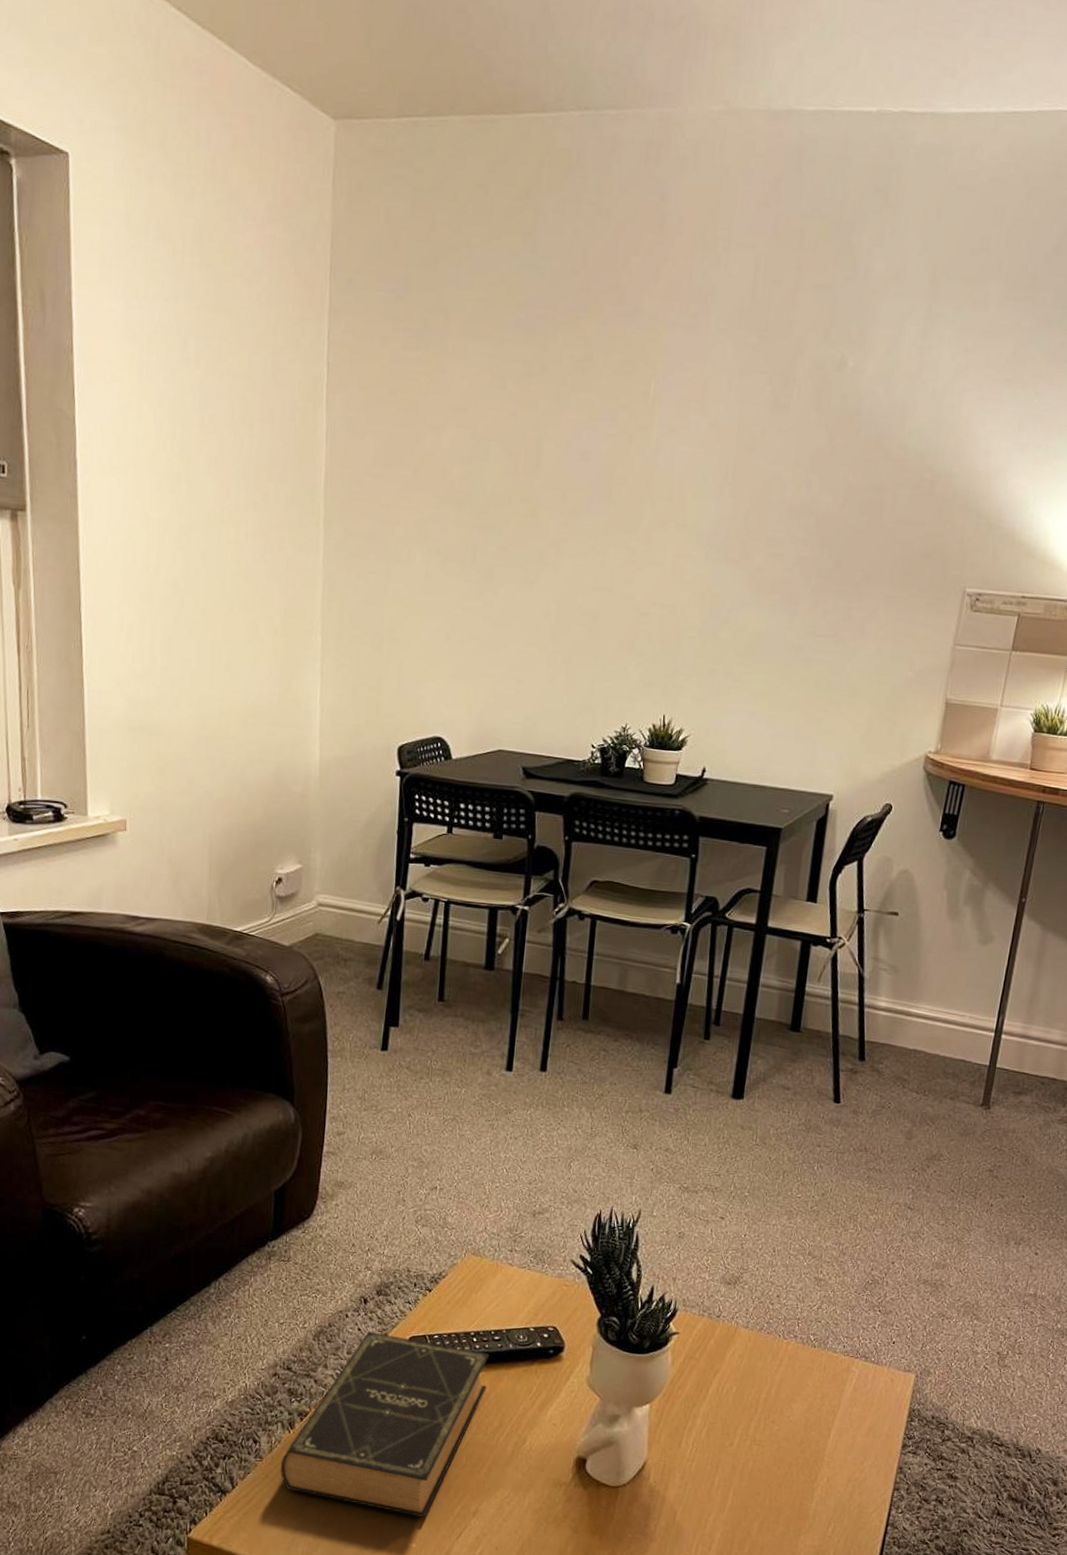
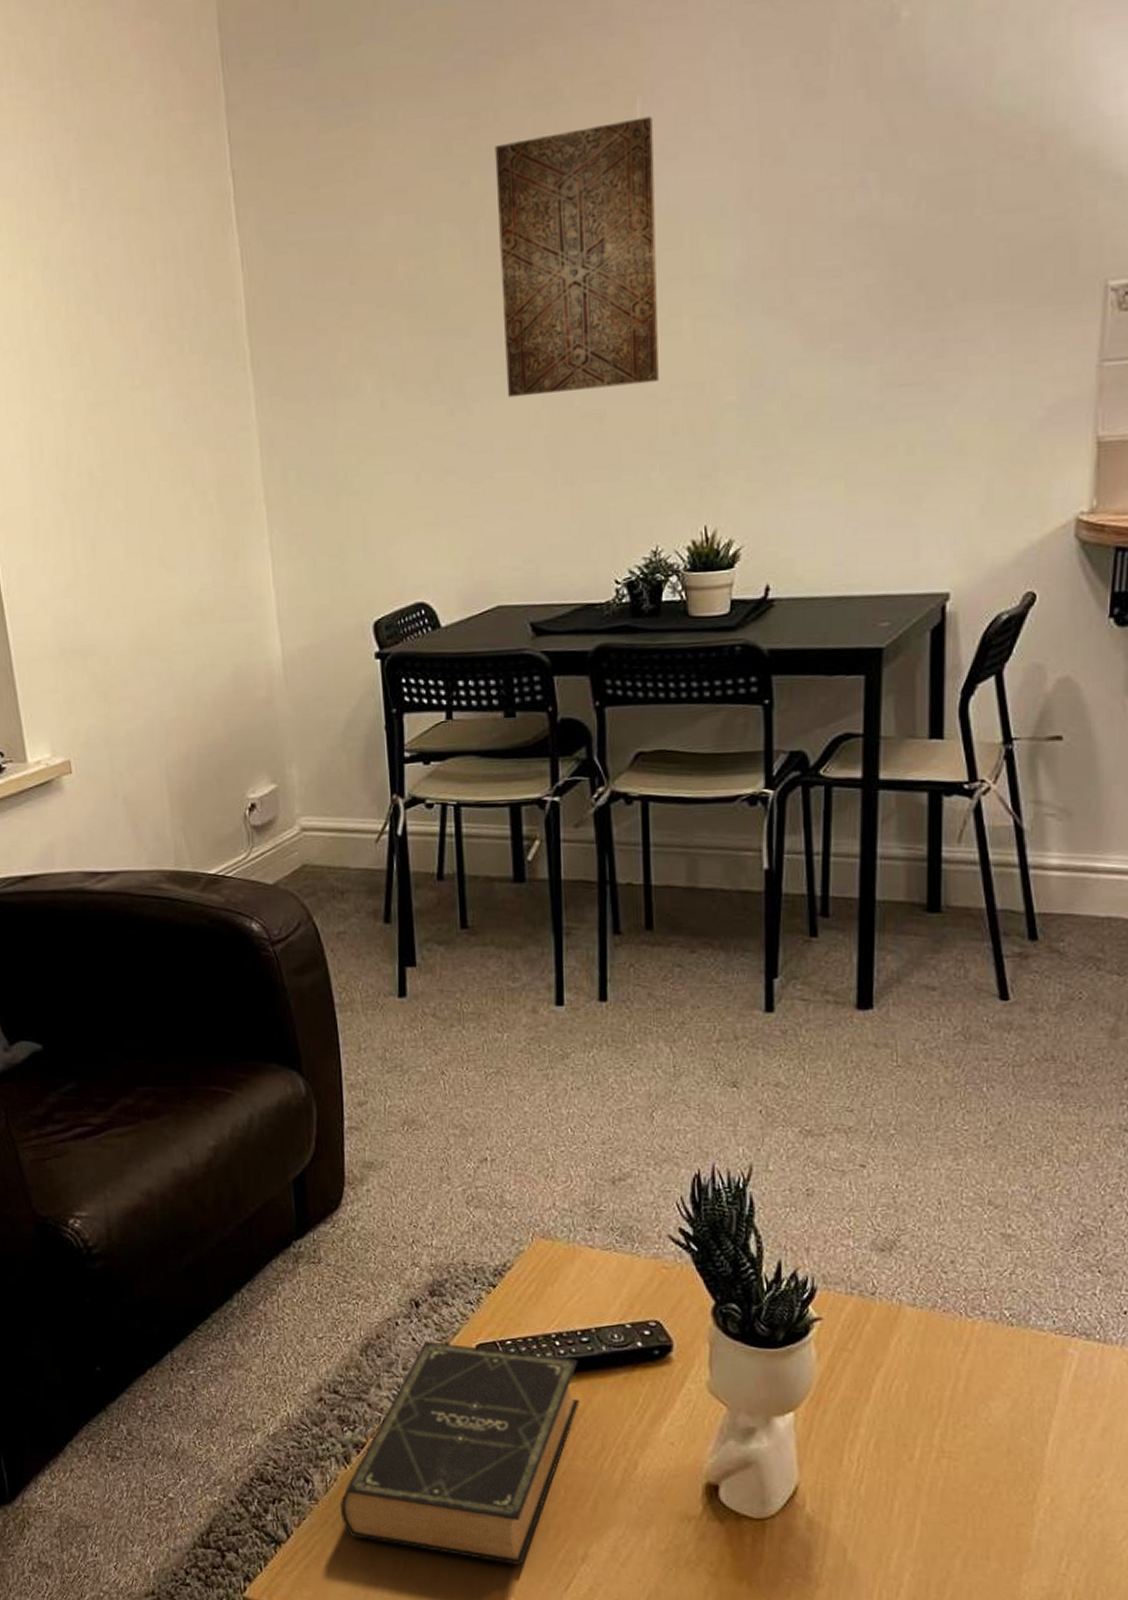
wall art: none [526,391,662,599] -> present [494,116,659,398]

